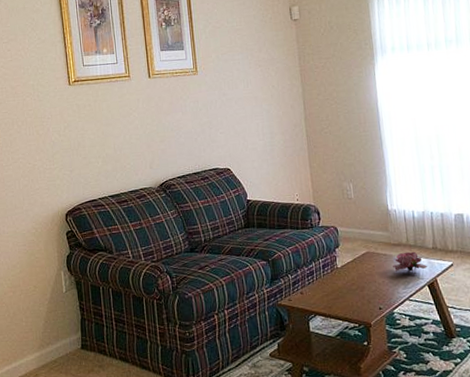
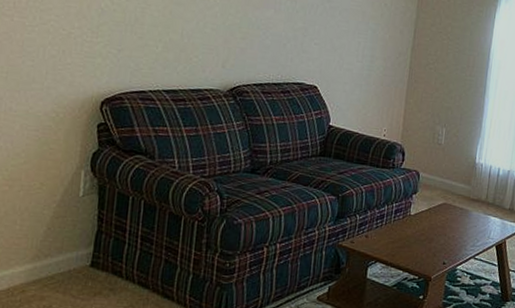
flower: present [393,251,427,274] -> none [466,209,500,233]

